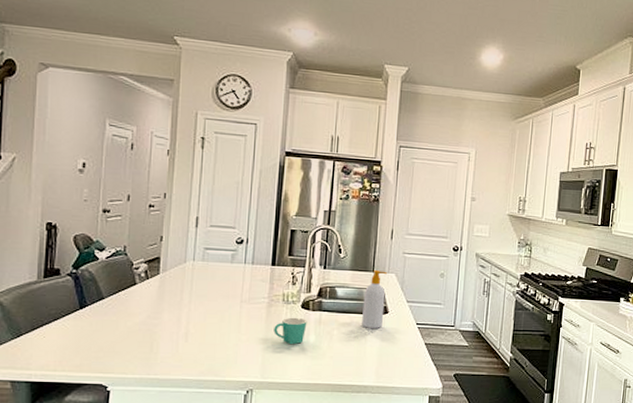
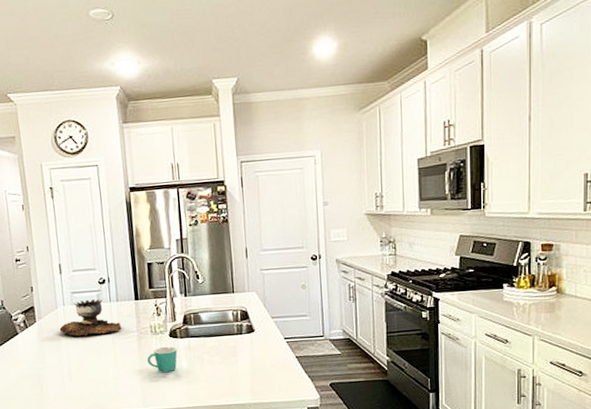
brazier: none [184,257,253,296] -> present [59,299,122,337]
soap bottle: present [362,270,388,328] -> none [227,290,250,349]

